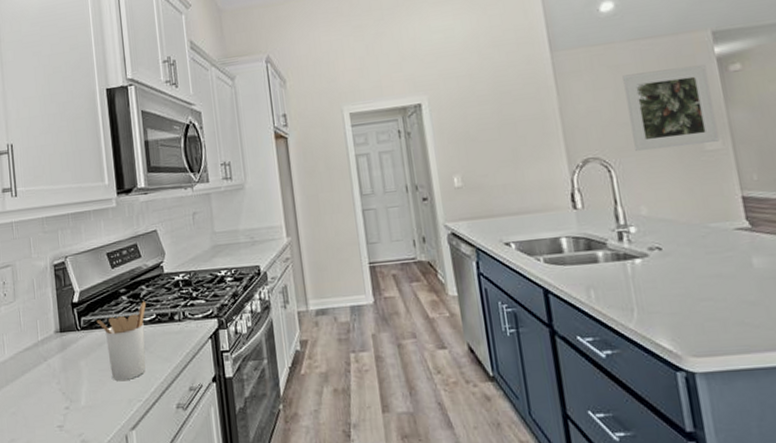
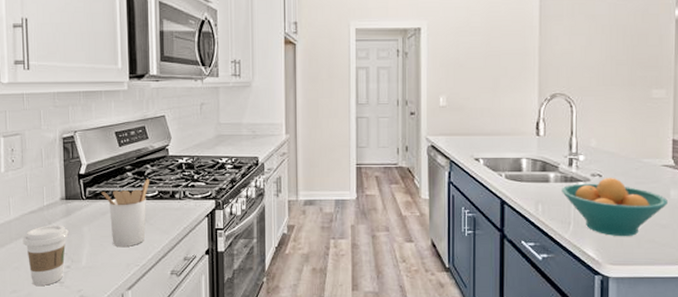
coffee cup: none [18,361,66,432] -> present [22,225,69,286]
fruit bowl: none [615,250,752,322] -> present [562,178,668,237]
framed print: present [622,64,720,152] -> none [596,24,666,93]

